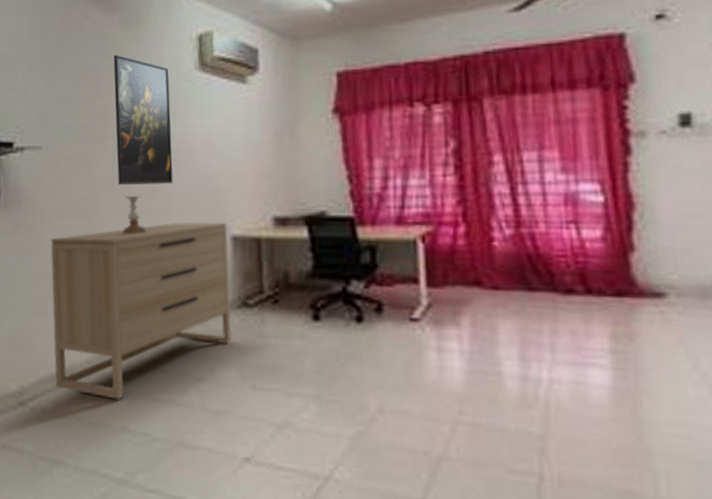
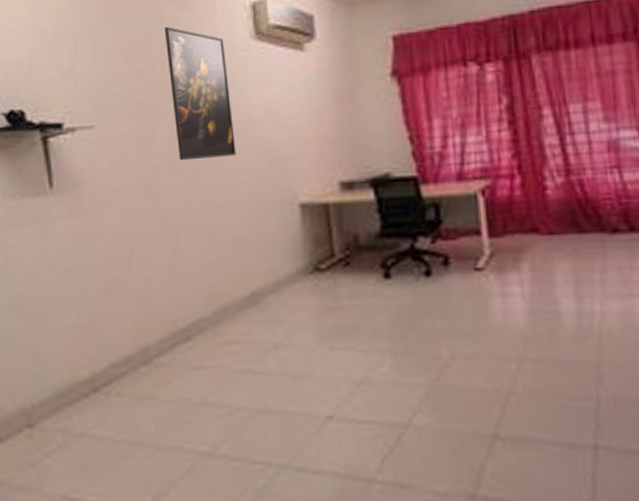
dresser: present [51,221,231,400] -> none [113,191,306,375]
candle holder: present [122,196,146,235] -> none [187,170,212,210]

